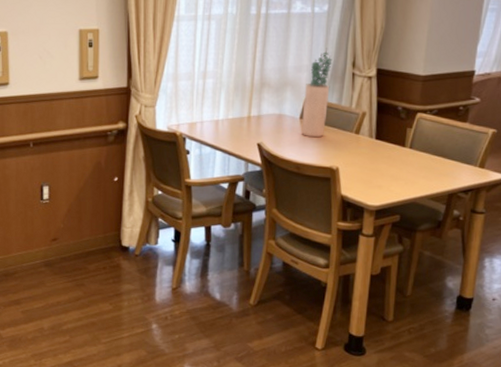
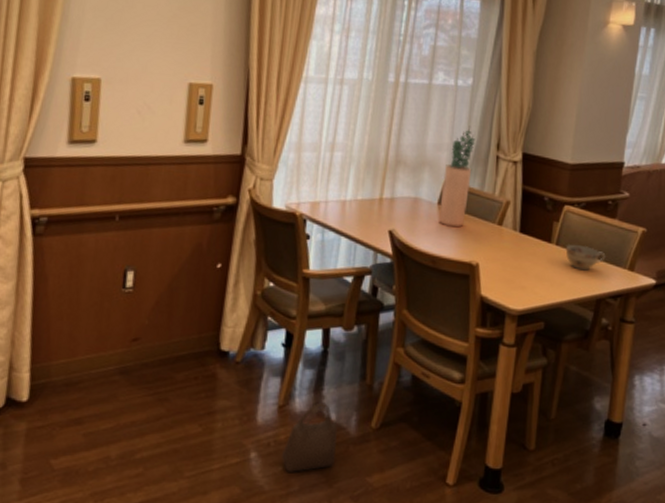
handbag: none [178,285,223,339] -> present [282,402,339,472]
teacup: none [418,147,457,170] -> present [565,244,606,271]

